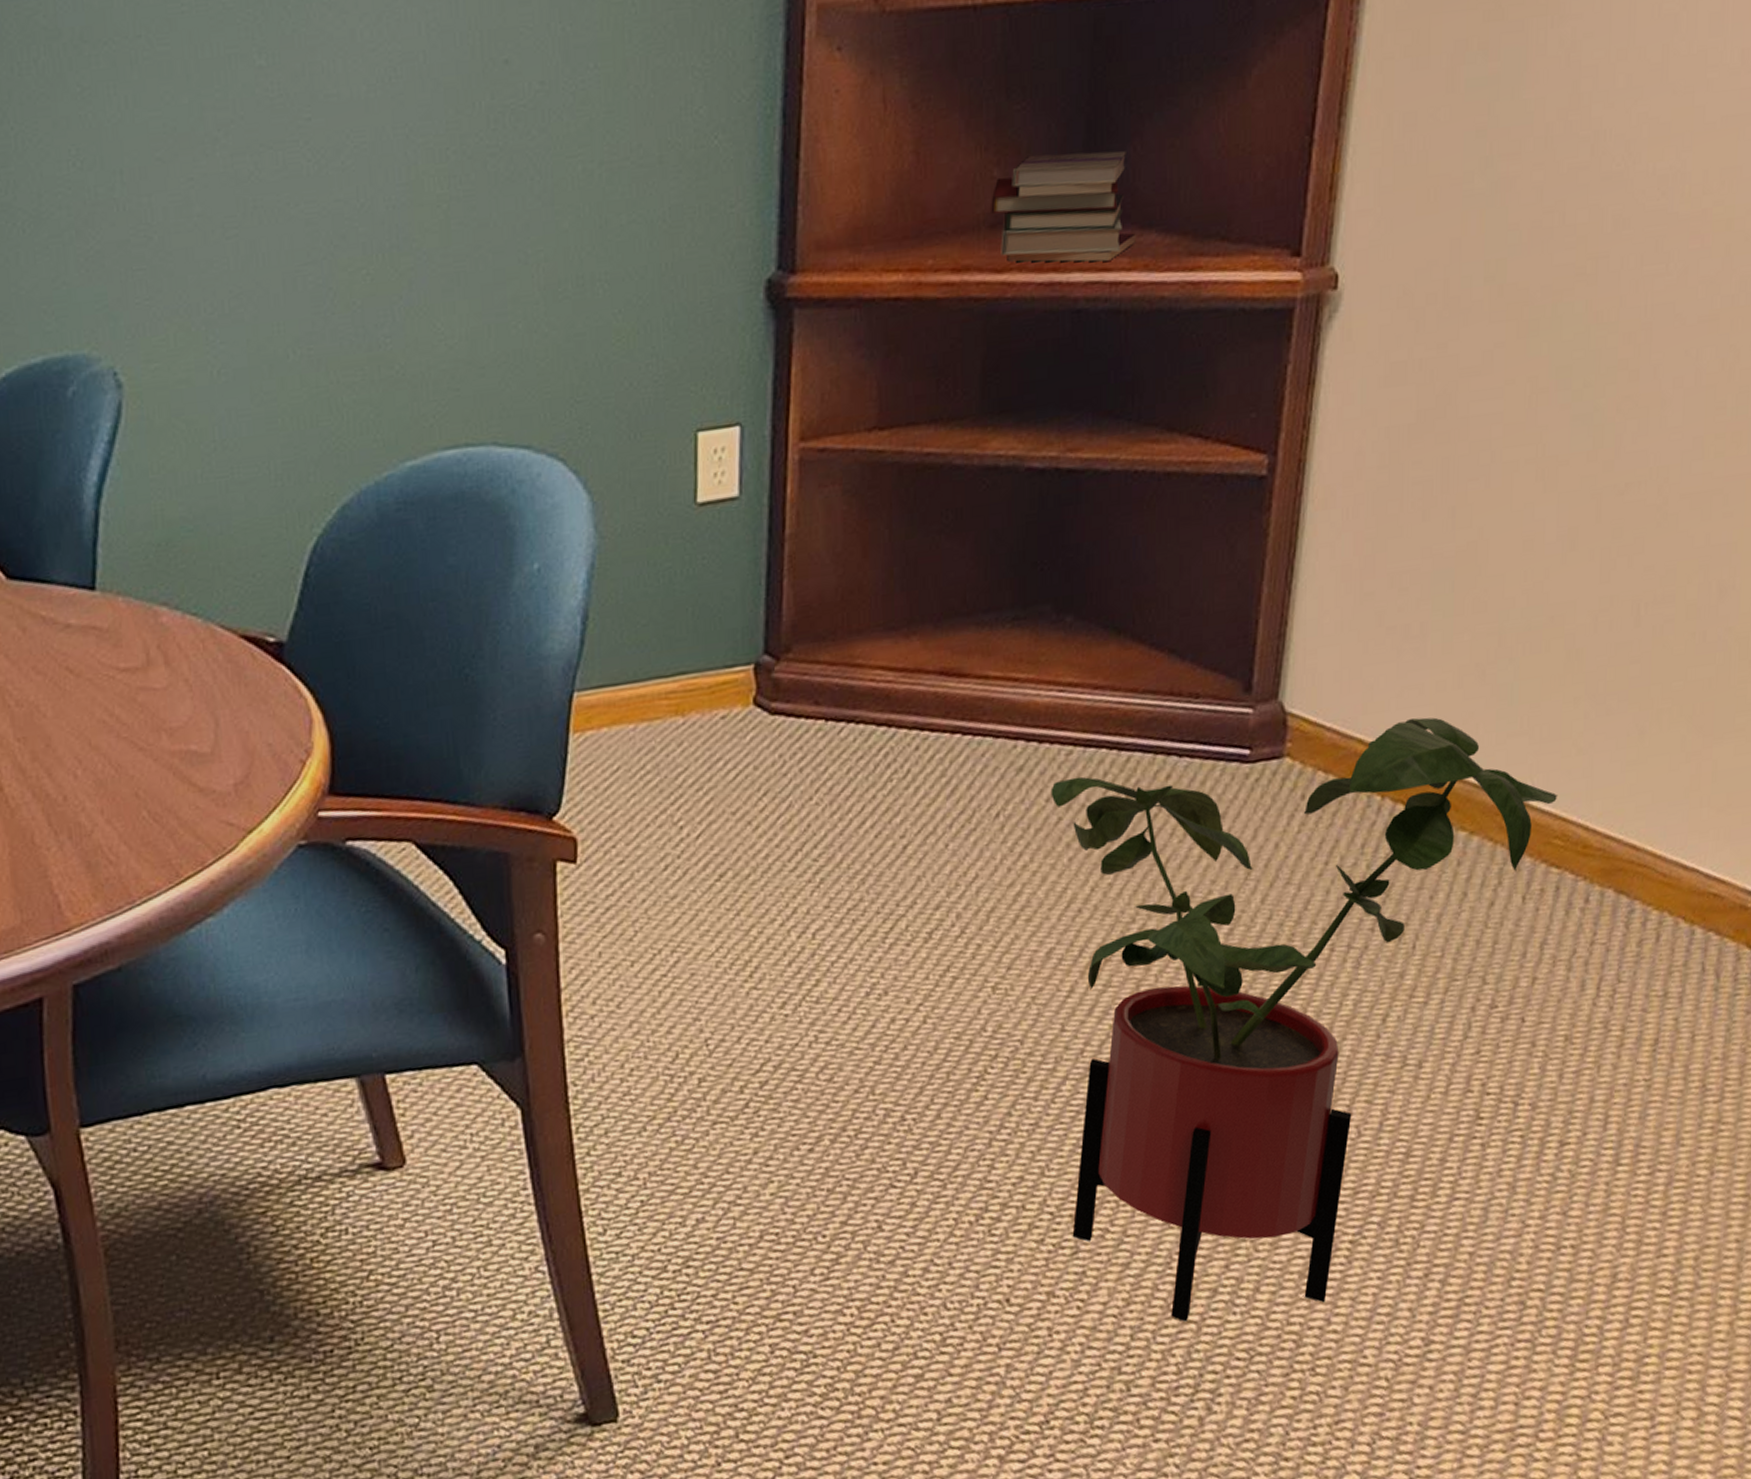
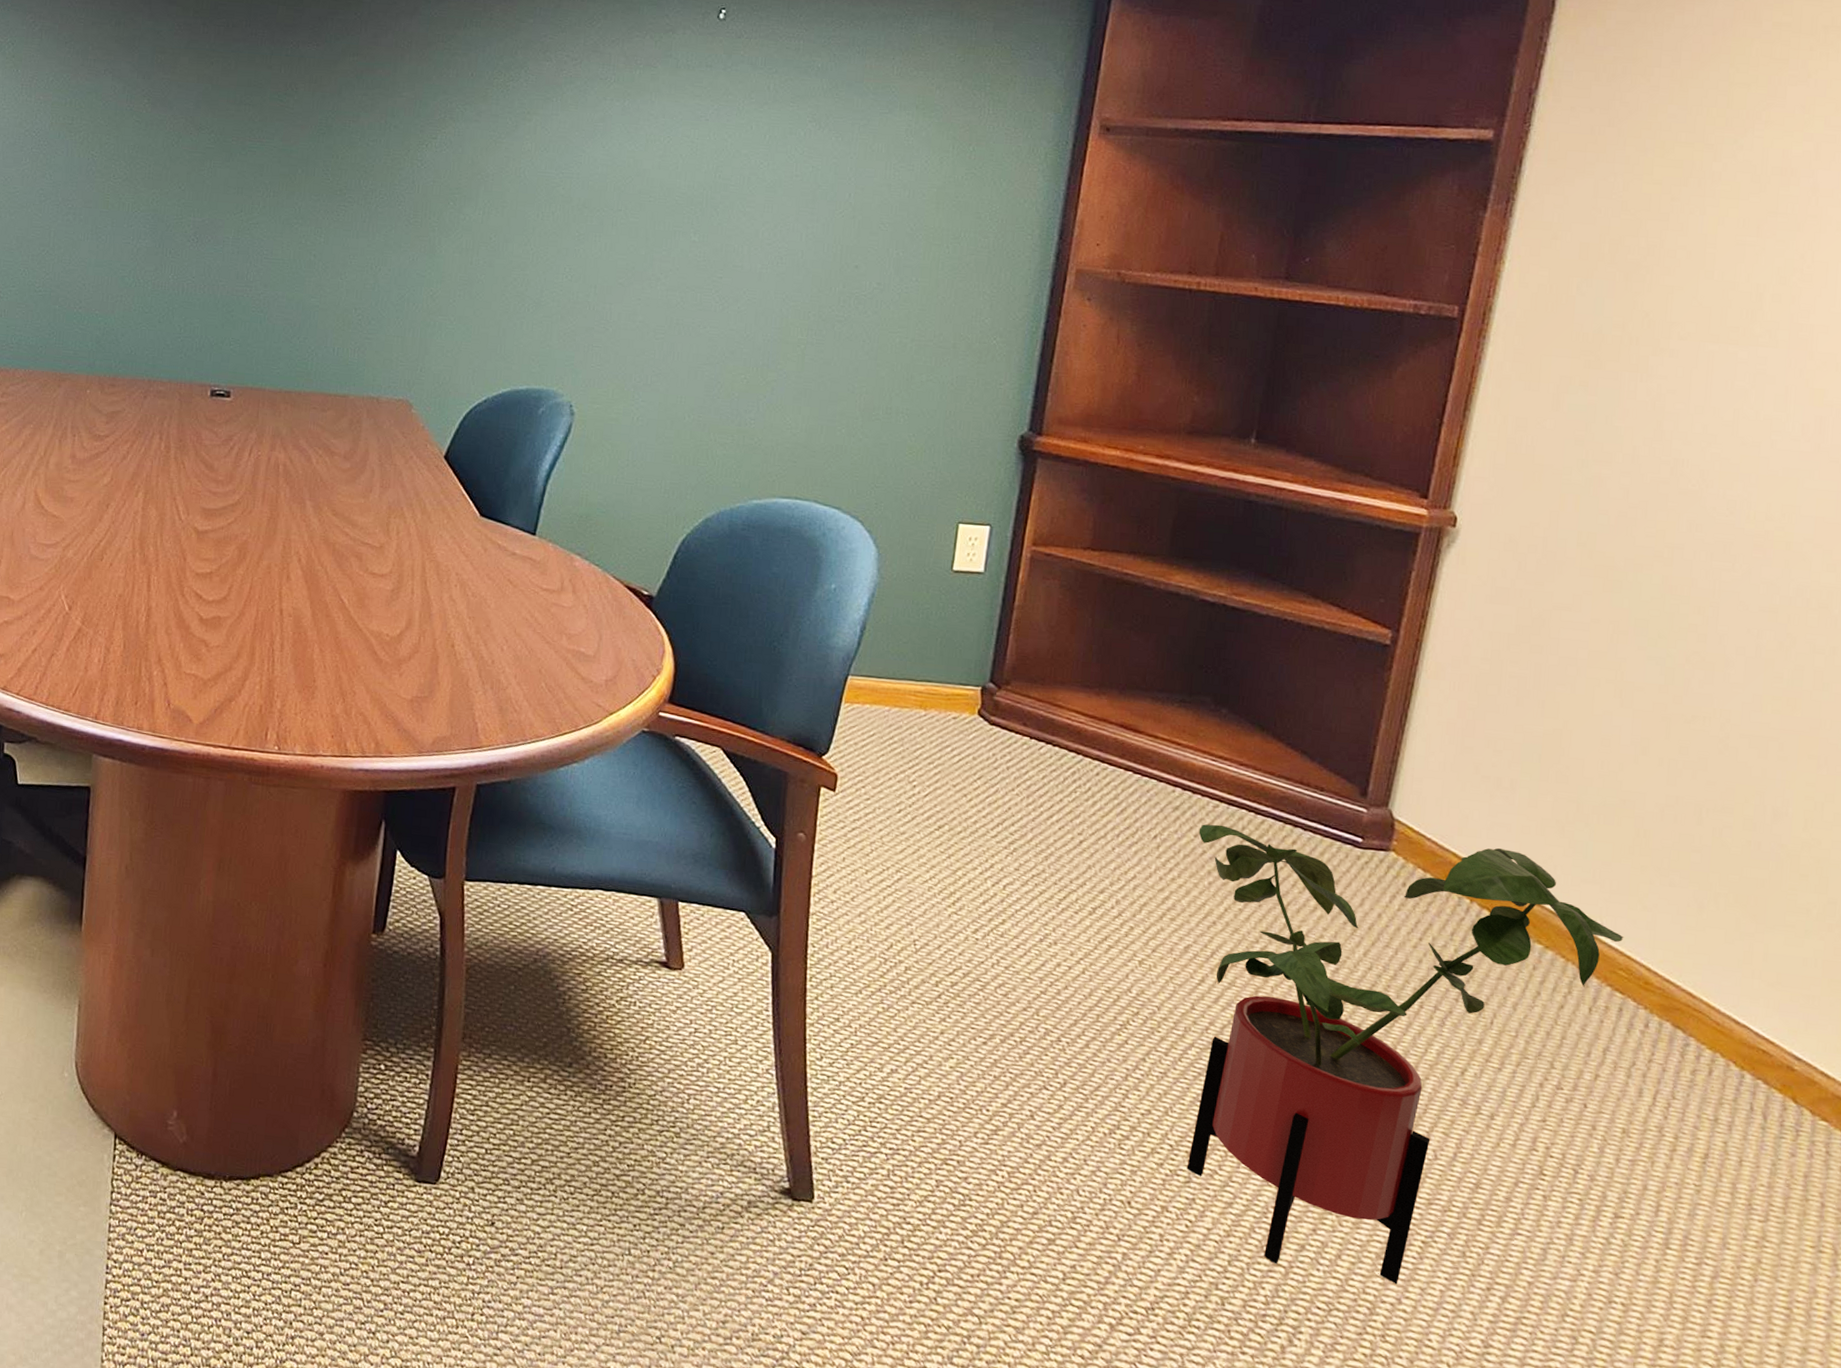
books: present [991,151,1137,262] -> none [1189,392,1300,474]

